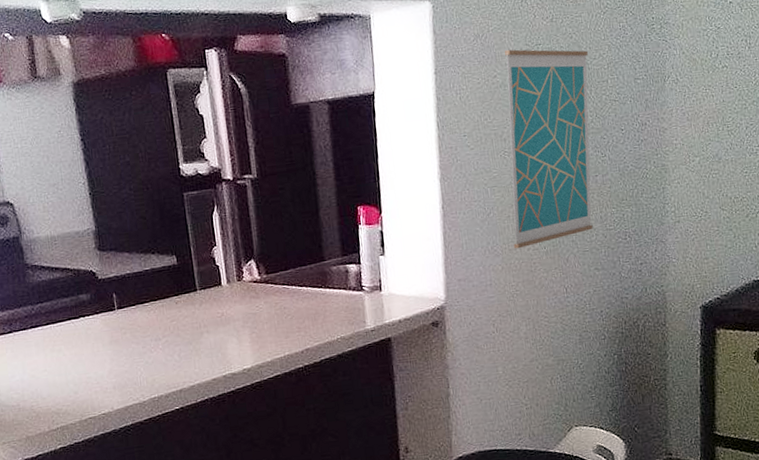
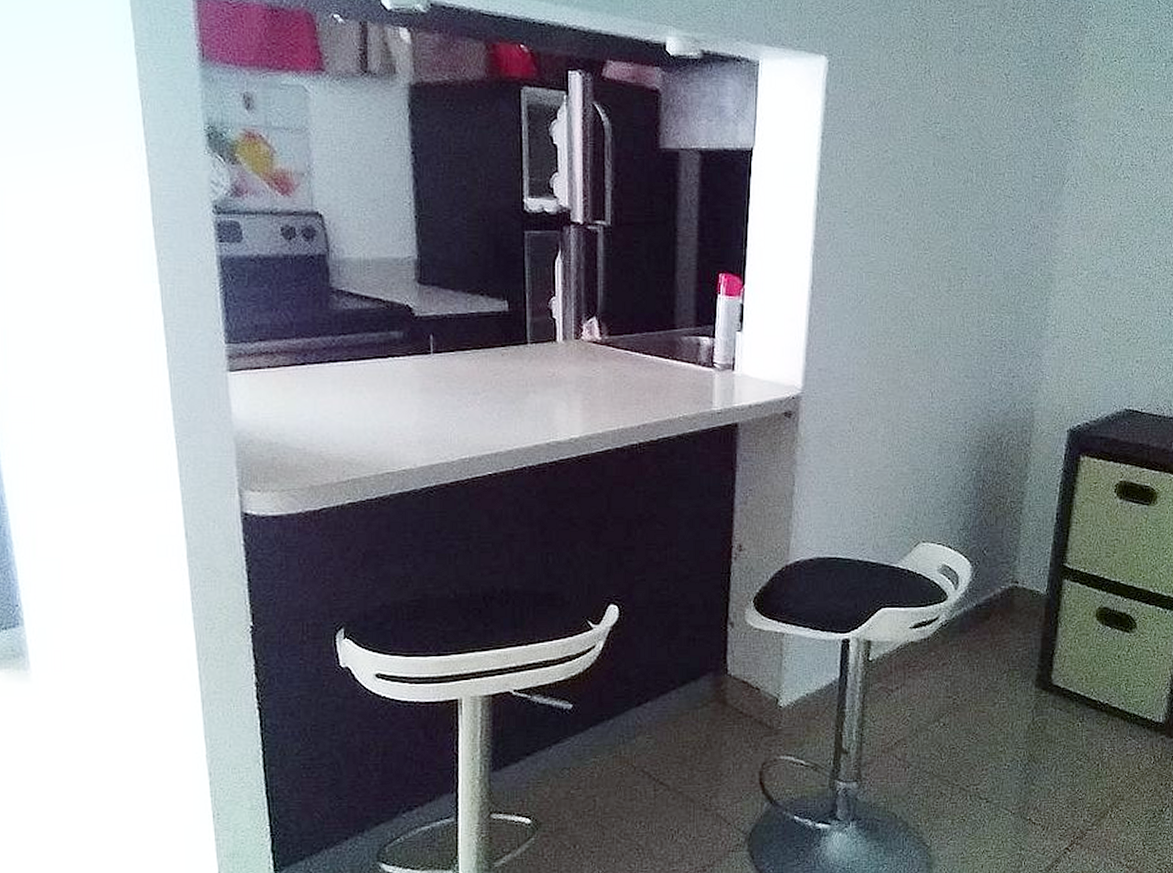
wall art: present [505,49,593,249] -> none [883,124,988,344]

